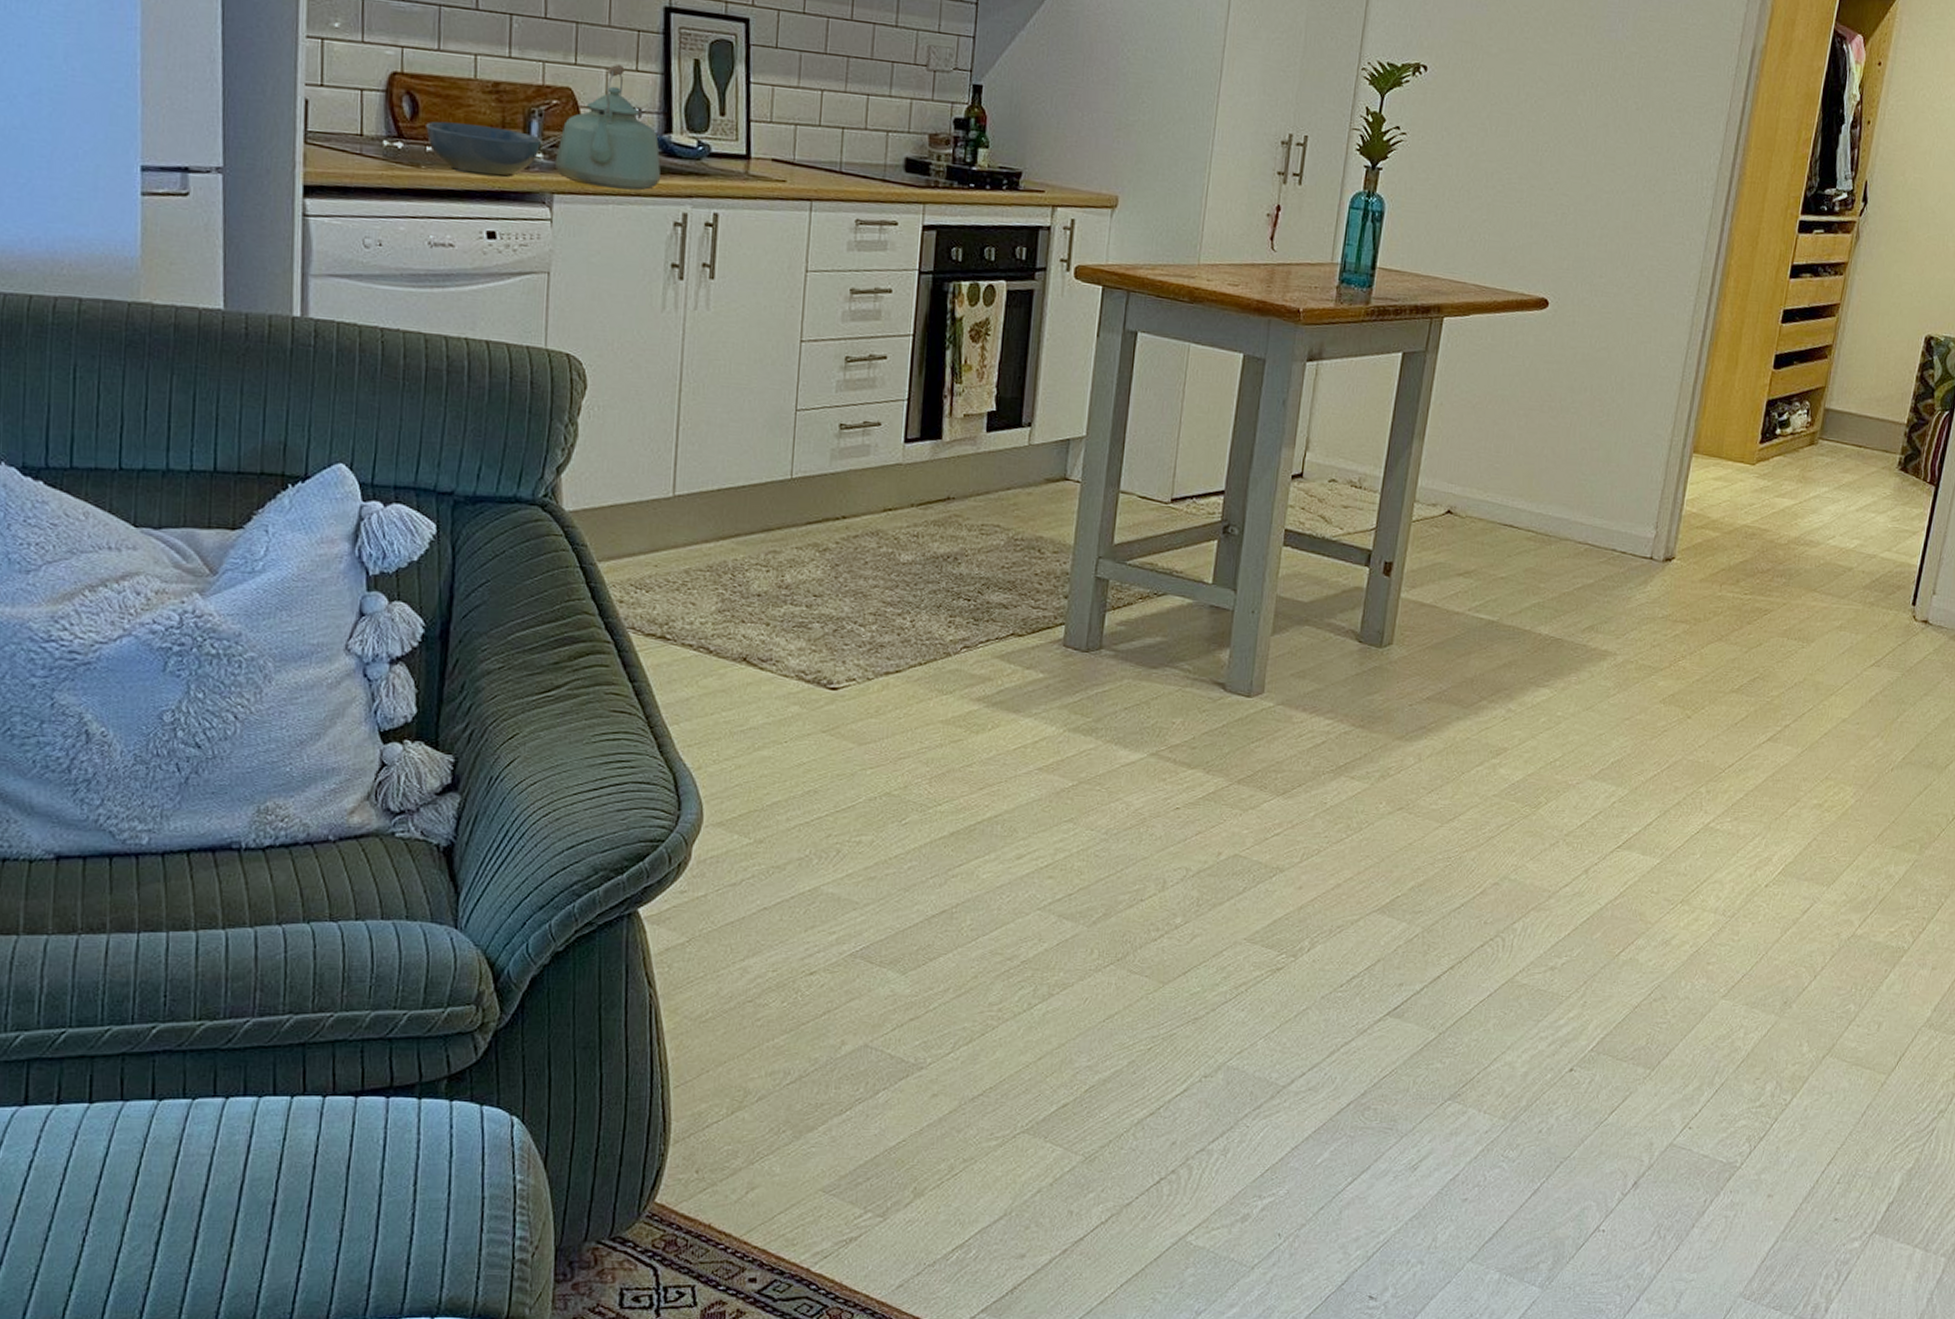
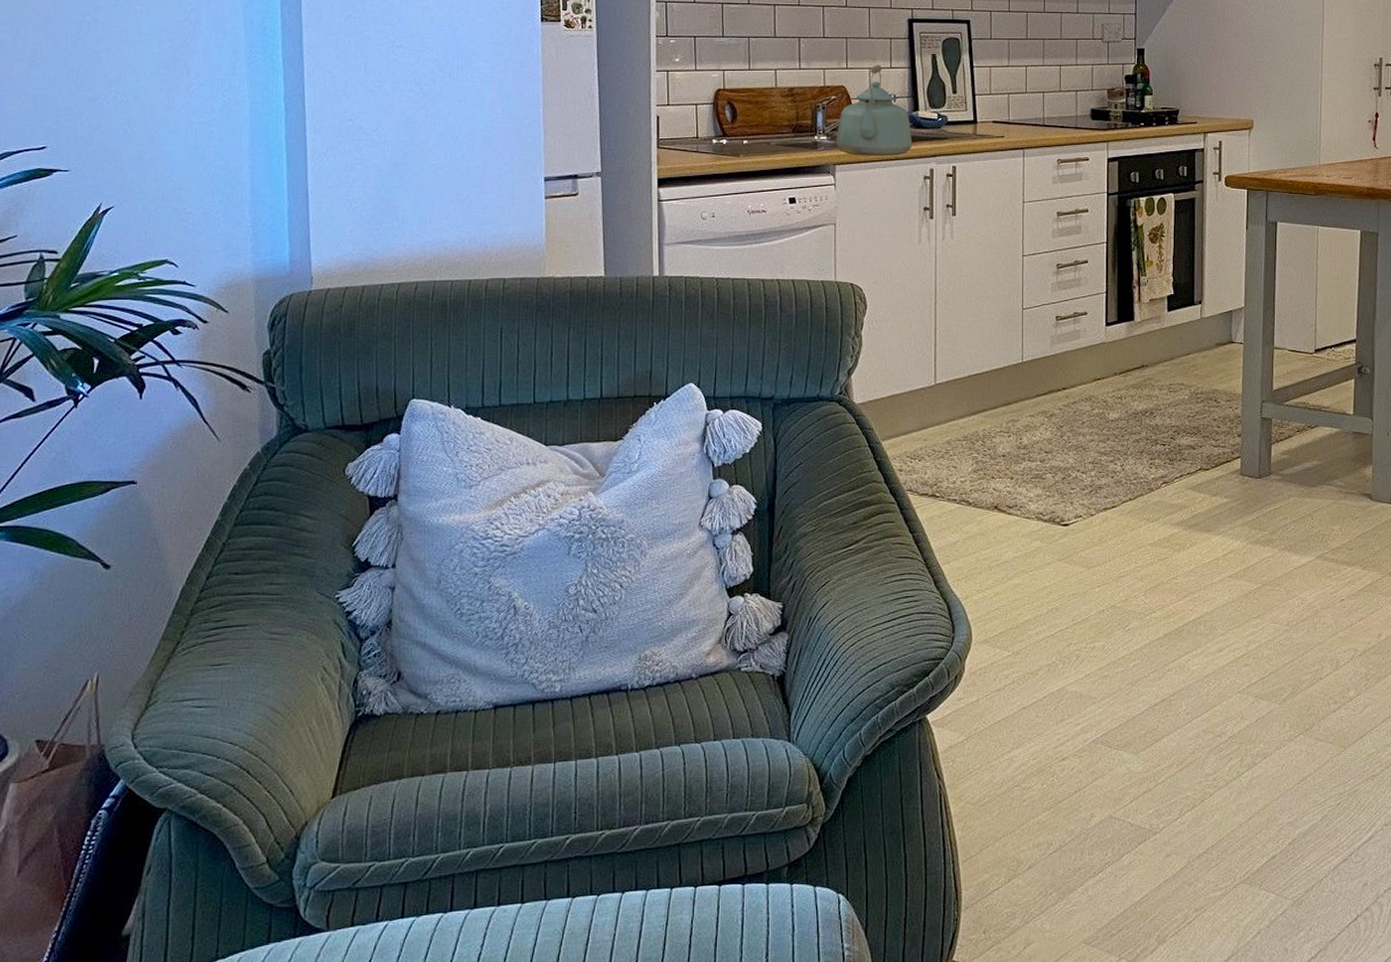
bowl: present [426,121,542,178] -> none [742,121,826,157]

